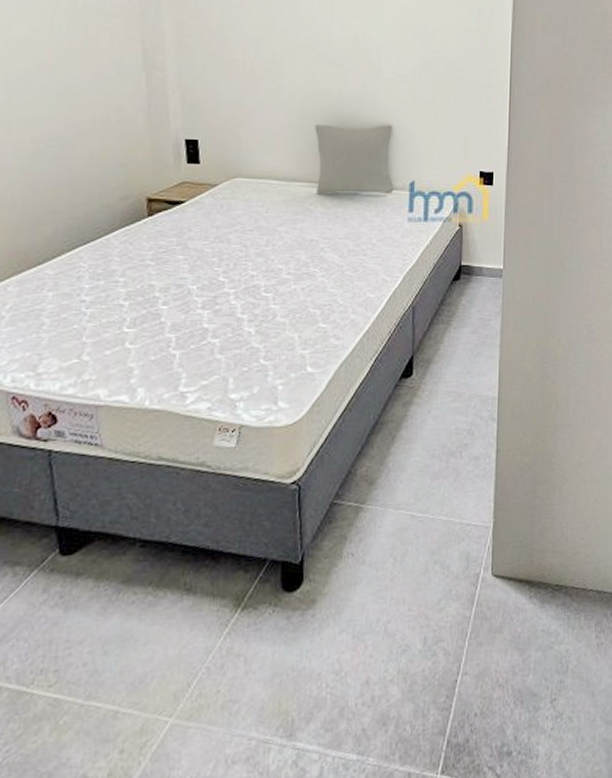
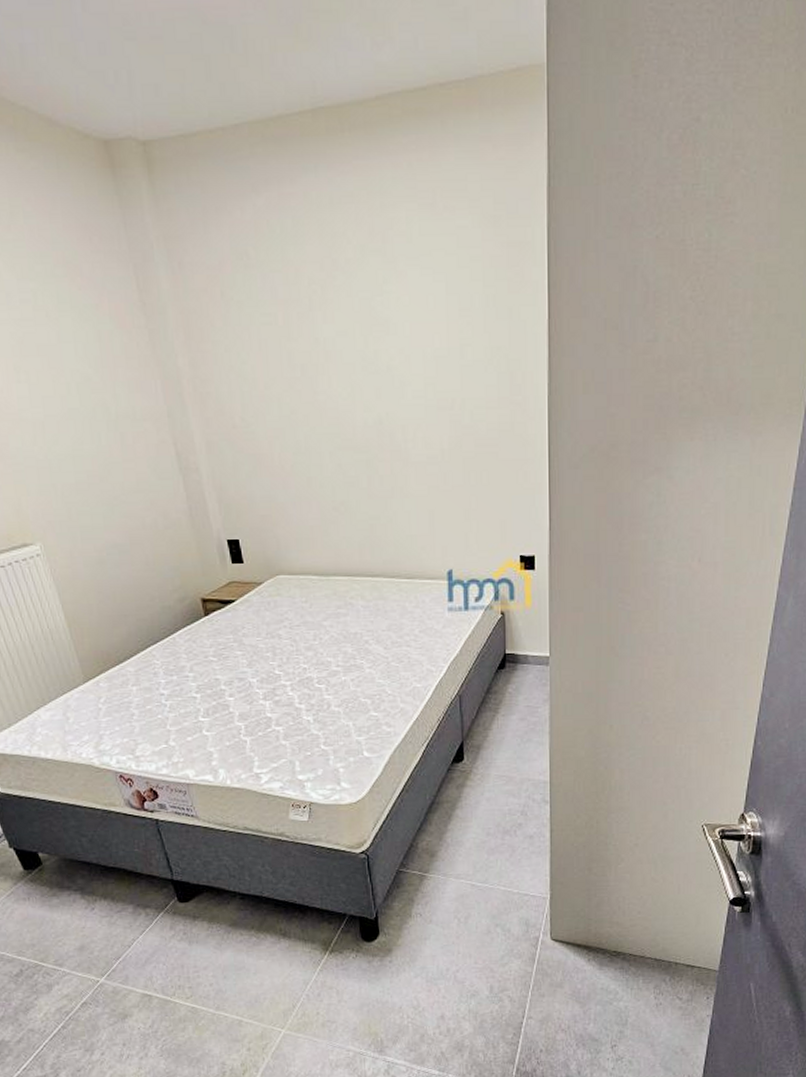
pillow: present [315,123,393,195] -> none [348,512,431,588]

